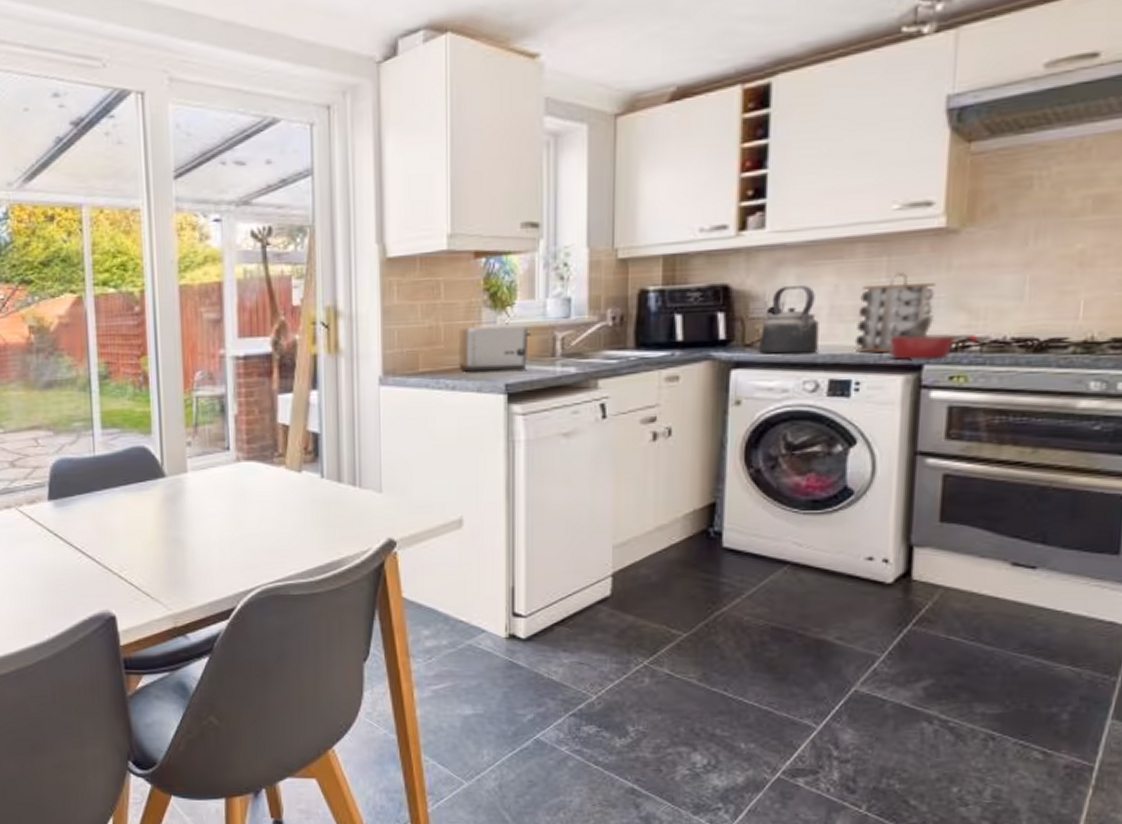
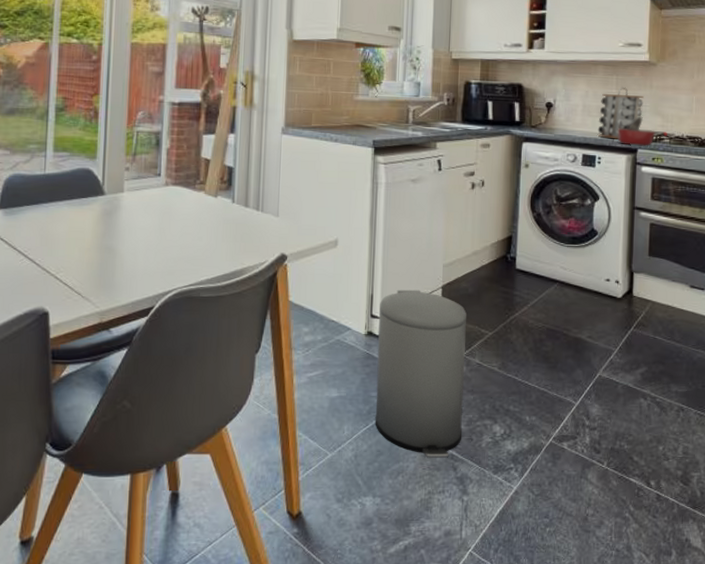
toaster: present [459,325,531,373] -> none [341,96,392,132]
pedal bin: none [524,579,649,793] -> present [375,289,467,458]
kettle: present [757,286,819,355] -> none [539,89,577,136]

